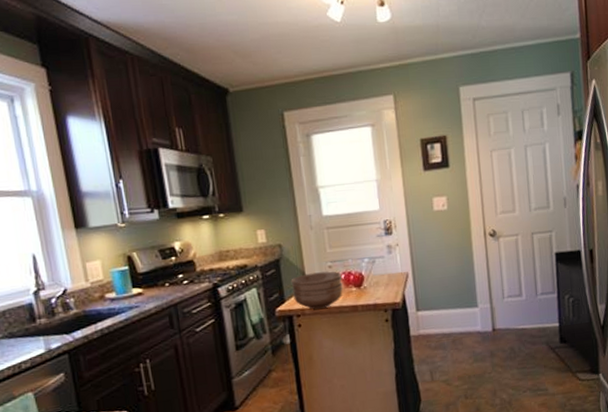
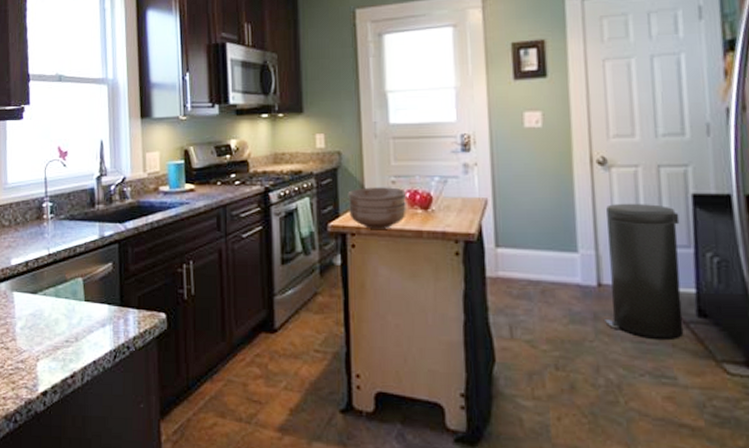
pedal bin: none [497,263,551,365] -> present [603,203,684,339]

